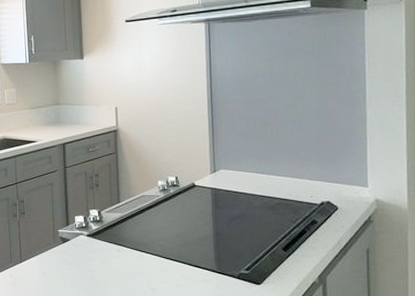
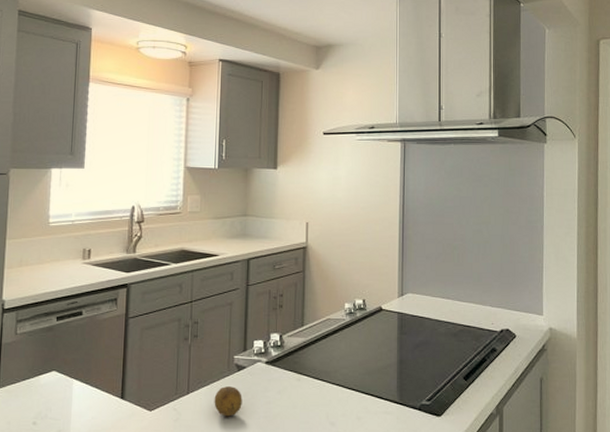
fruit: none [44,256,69,282] -> present [214,386,242,417]

